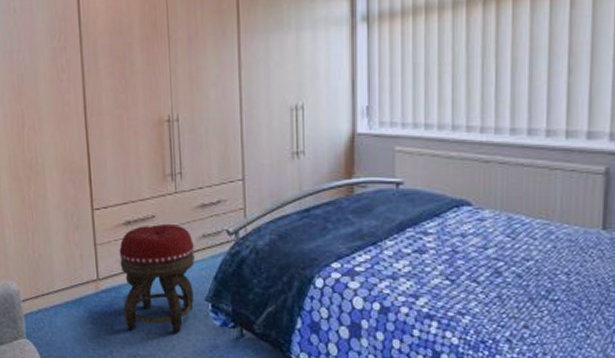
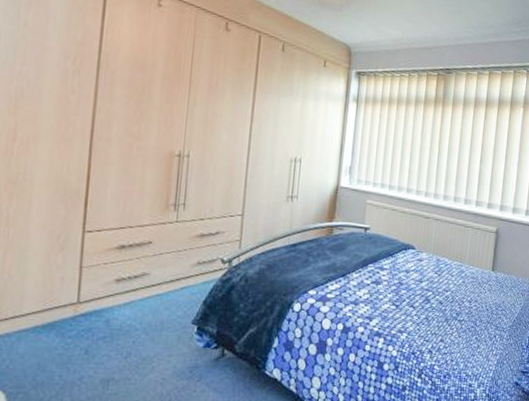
footstool: present [119,224,195,333] -> none [102,250,188,355]

